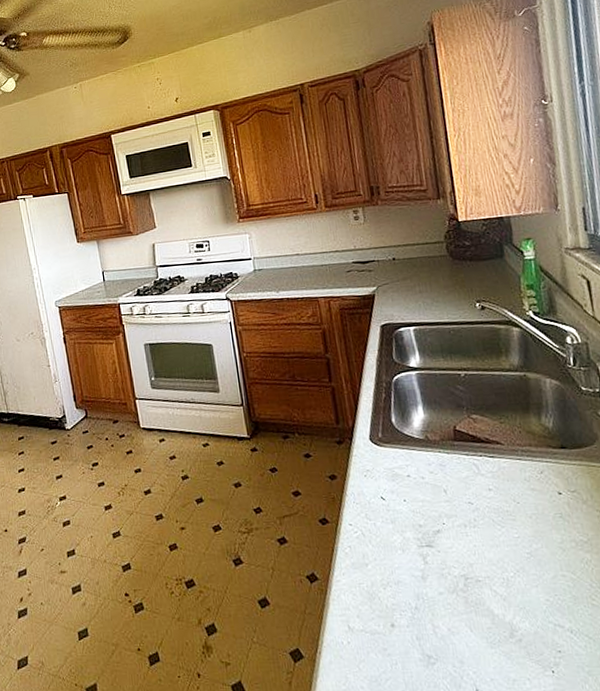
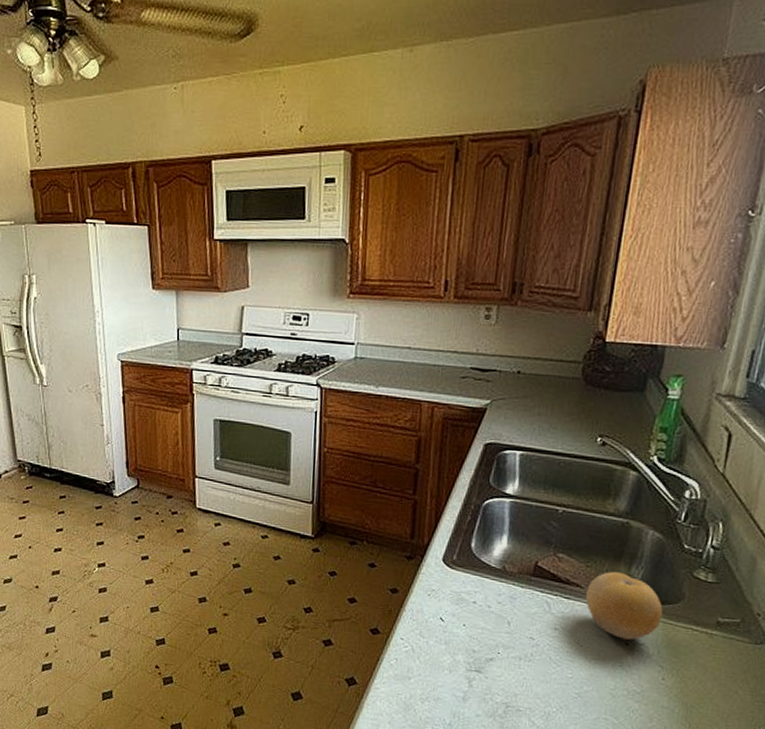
fruit: none [507,423,584,489] -> present [585,571,663,640]

